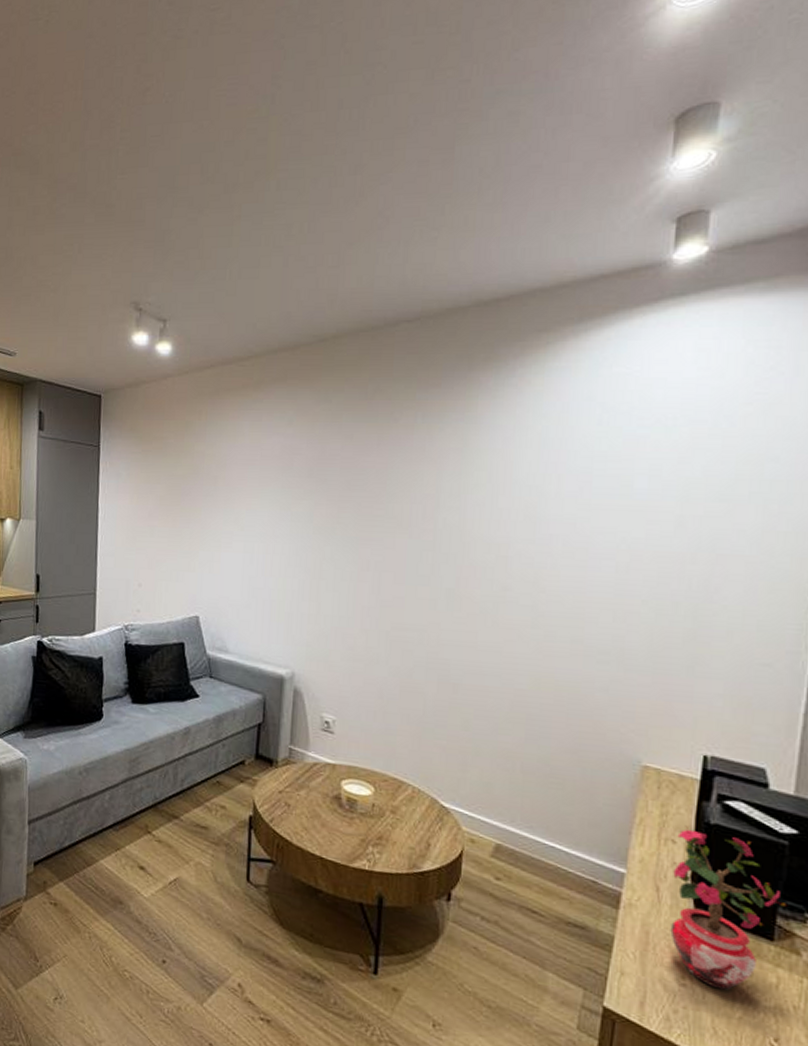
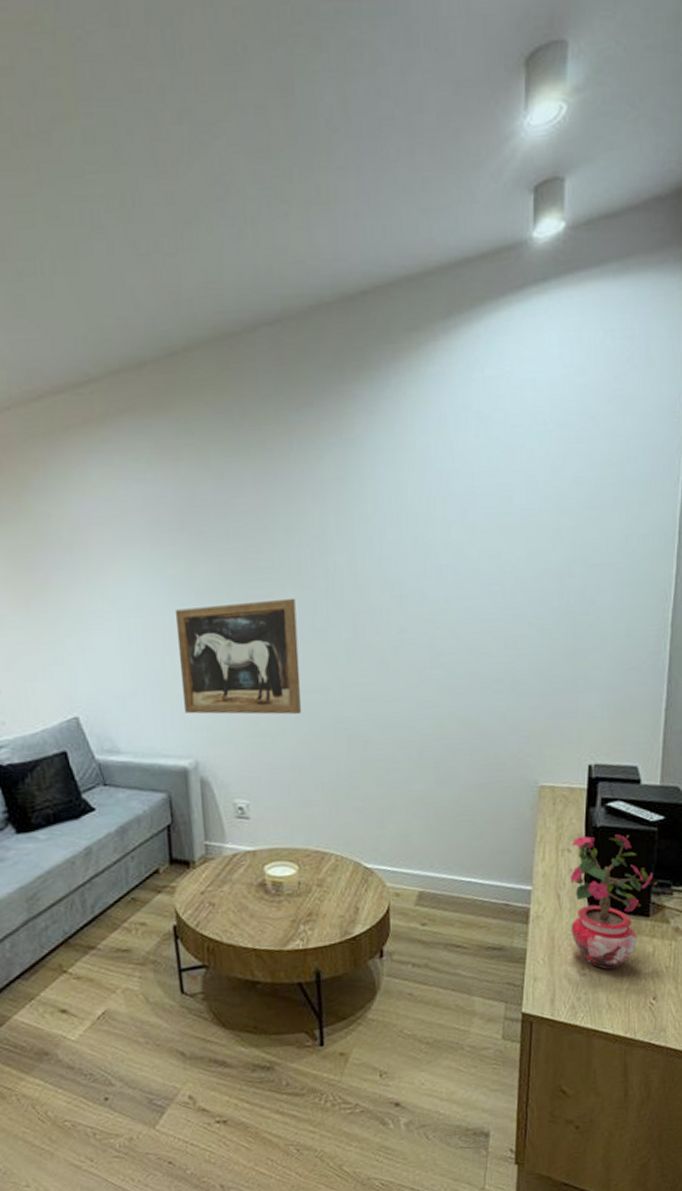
wall art: none [290,541,403,648] -> present [175,599,301,715]

